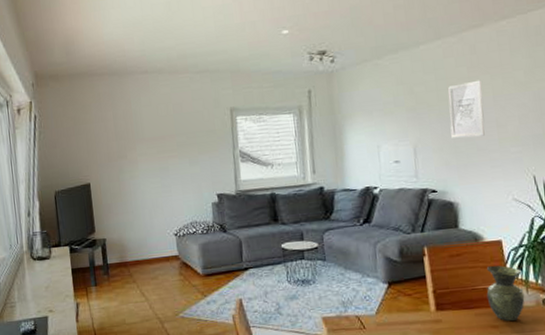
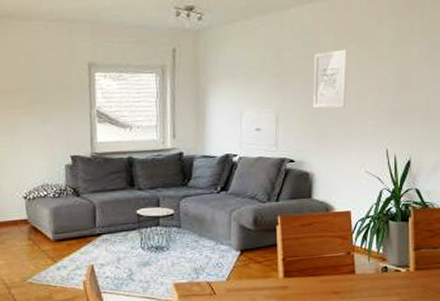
vase: present [486,265,525,321] -> none [332,234,366,287]

